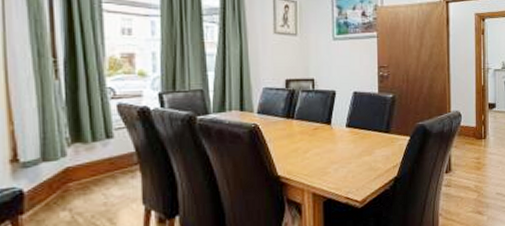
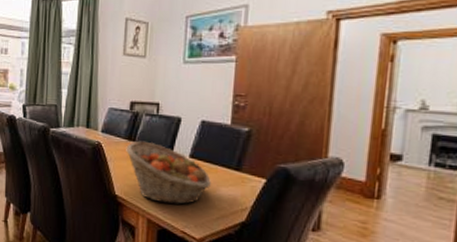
fruit basket: none [285,117,367,174] -> present [126,140,211,205]

